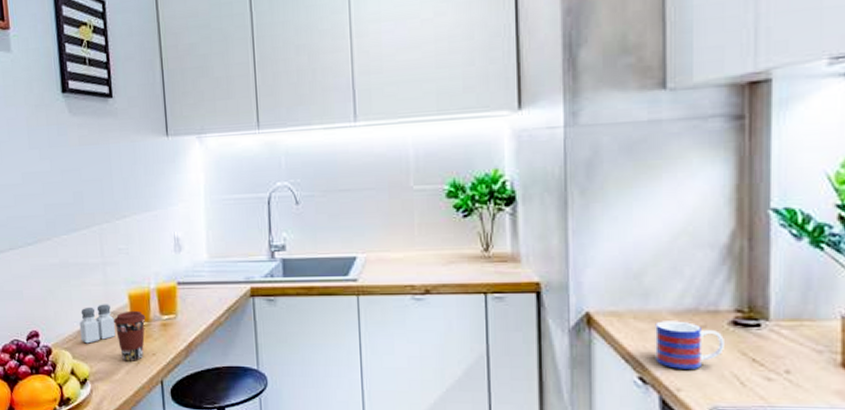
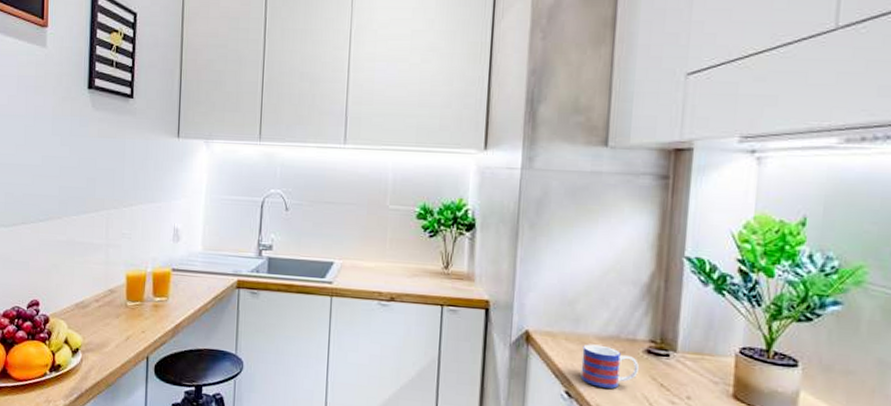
salt and pepper shaker: present [79,304,116,344] -> none [77,281,111,317]
coffee cup: present [113,310,146,361] -> none [109,290,140,337]

